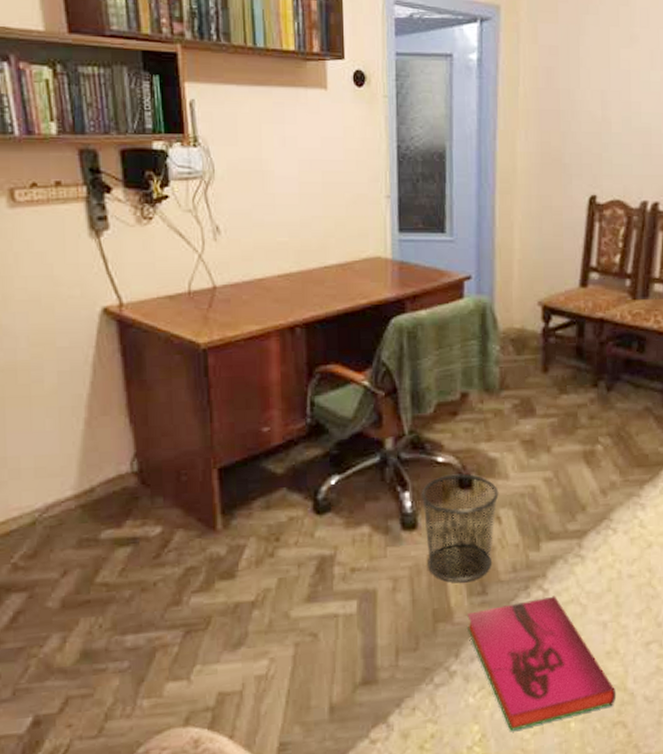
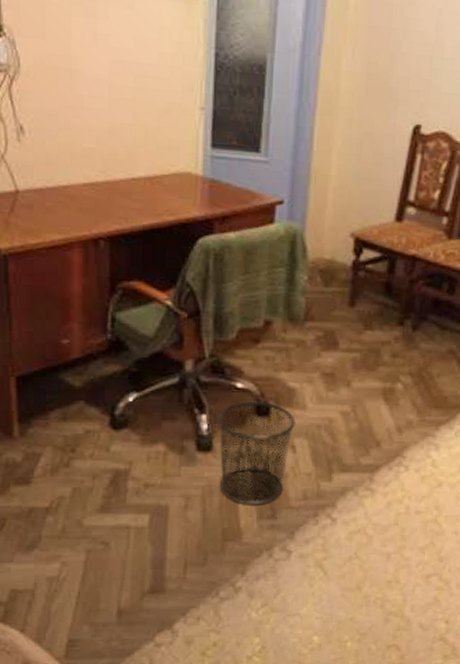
hardback book: present [466,596,617,731] -> none [254,525,394,645]

